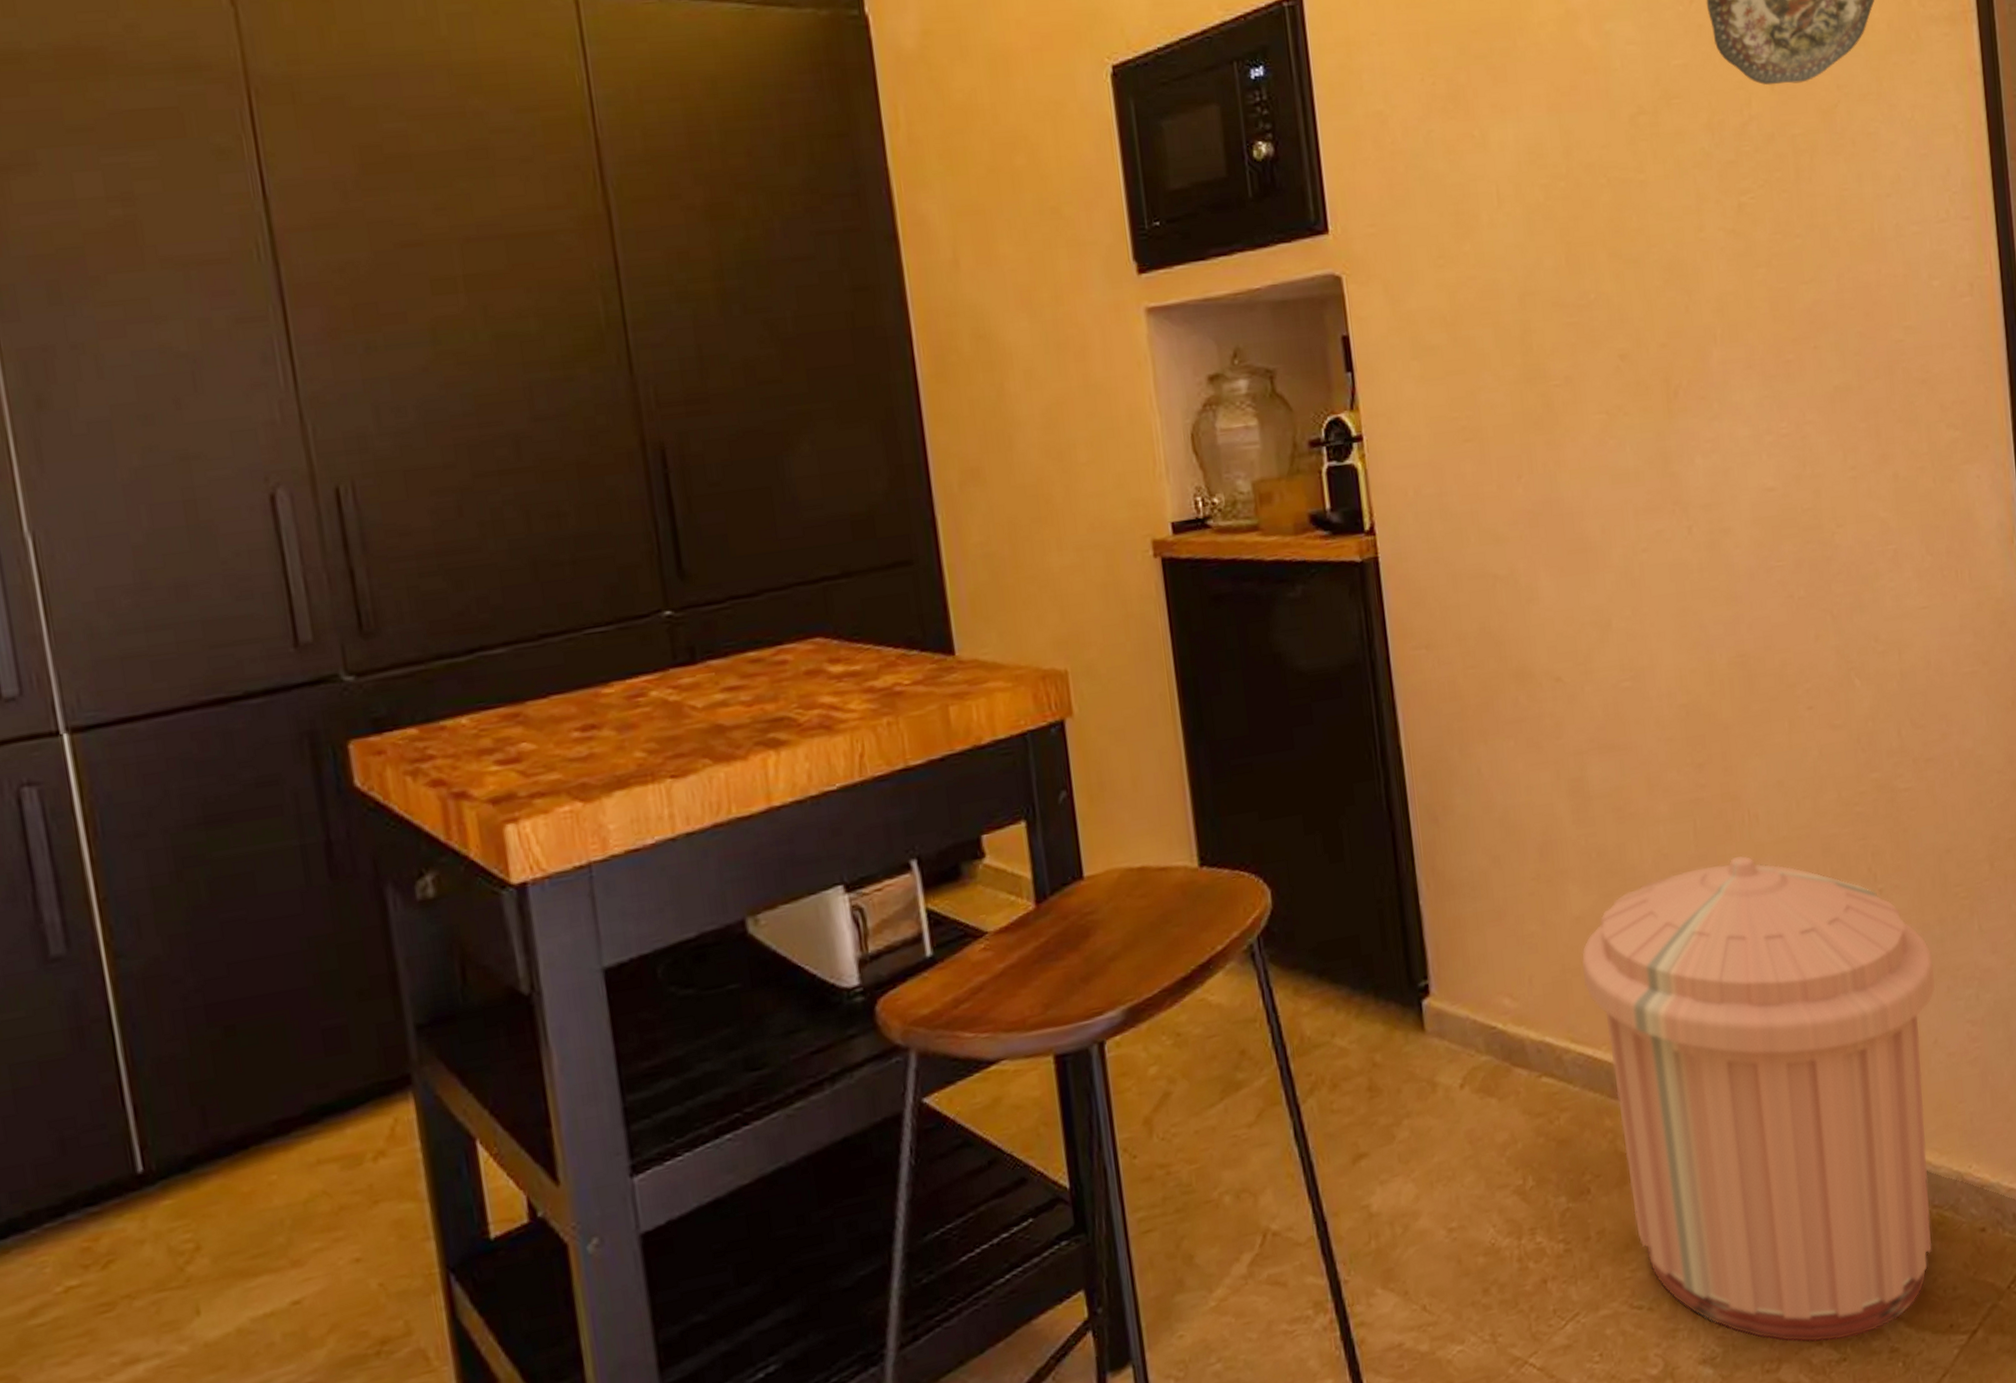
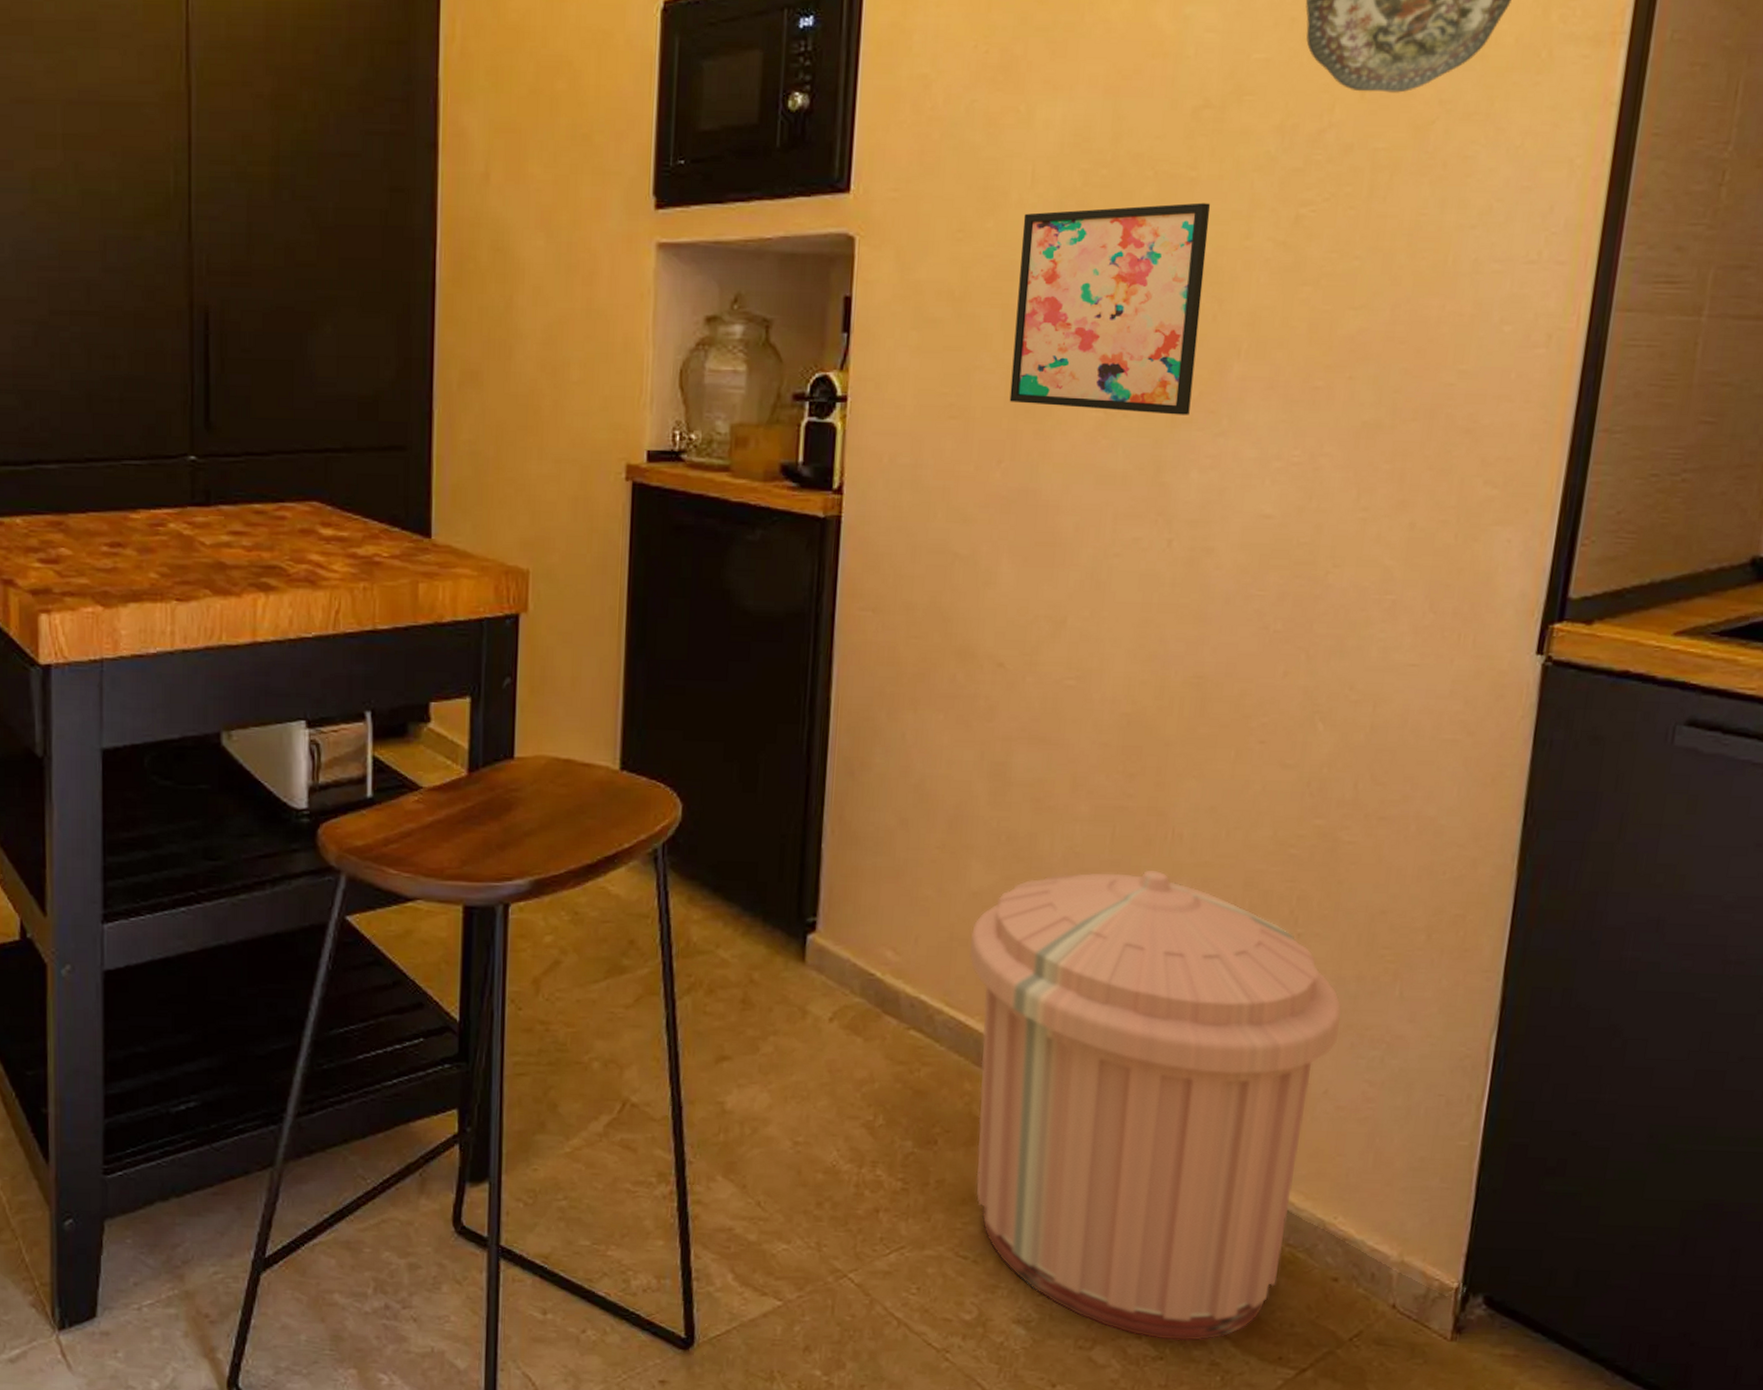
wall art: none [1497,202,1683,417] -> present [1009,202,1211,415]

